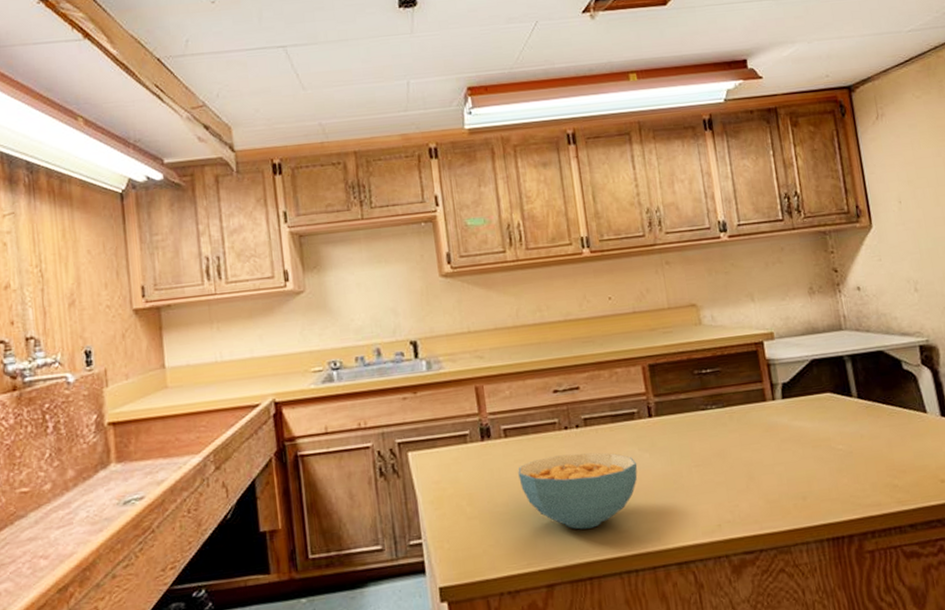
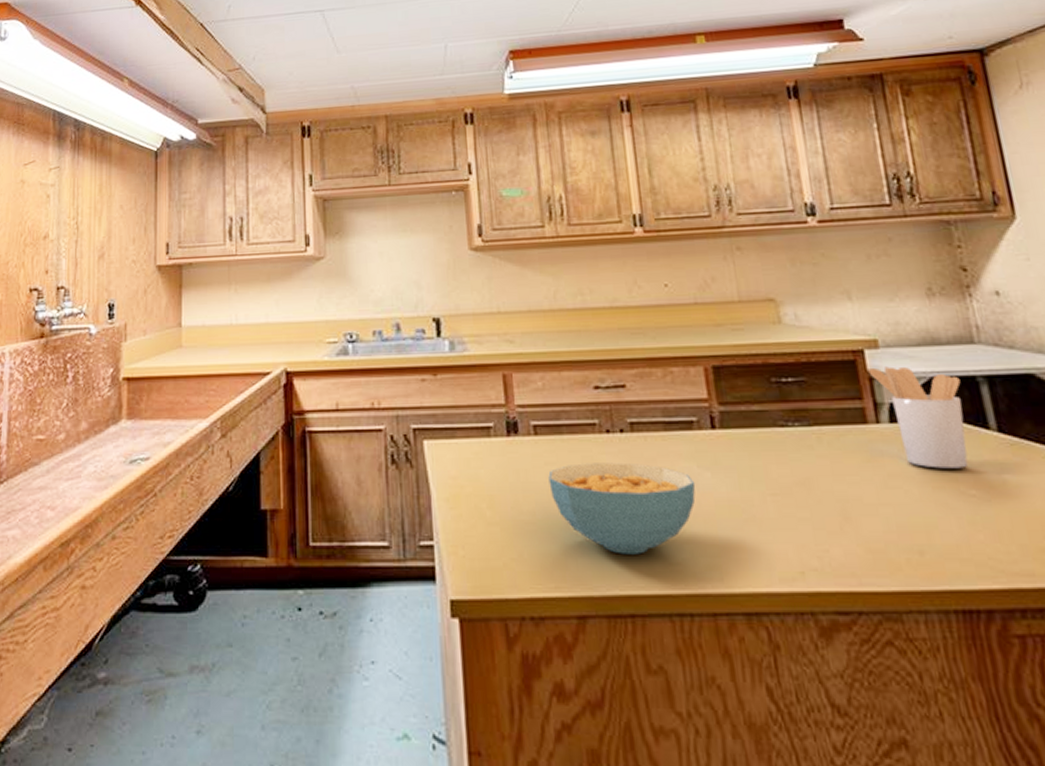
utensil holder: none [766,353,837,432] -> present [868,366,969,469]

